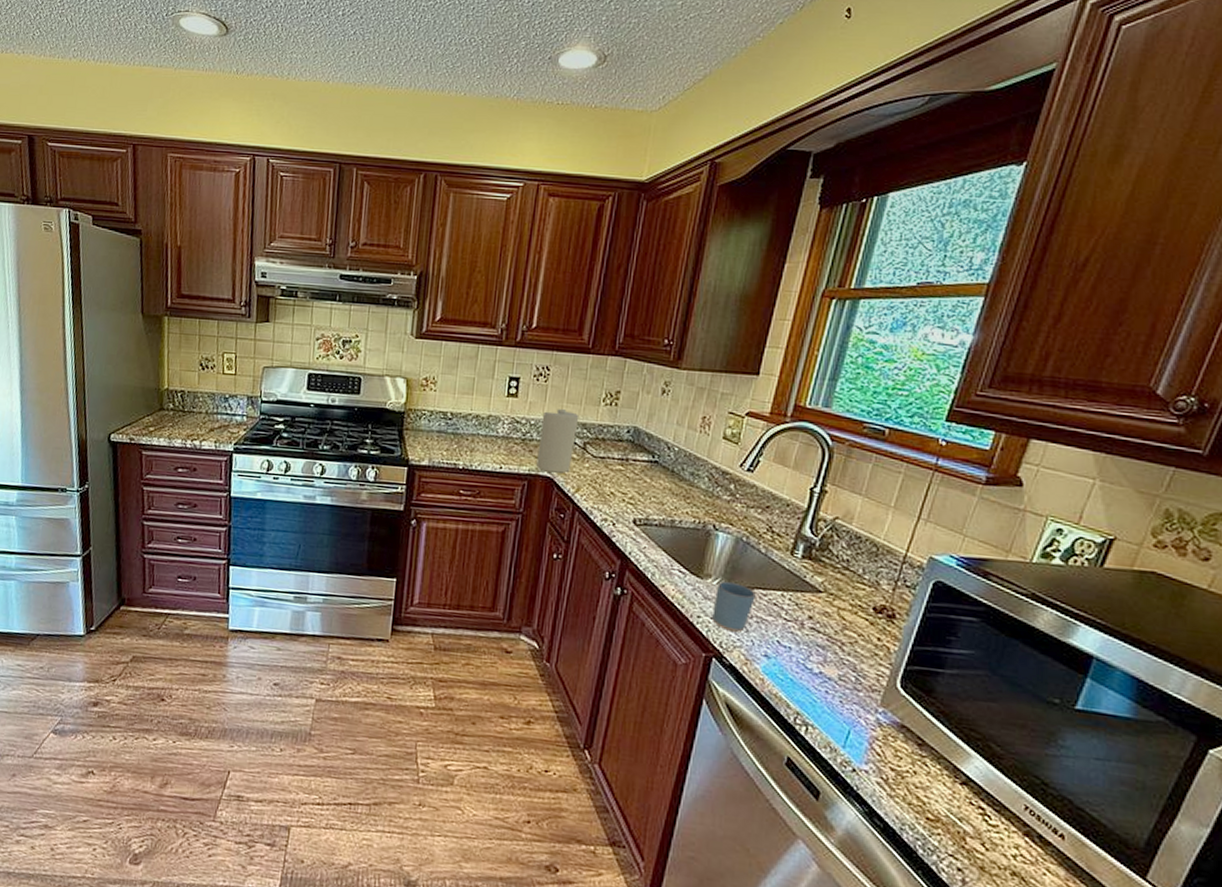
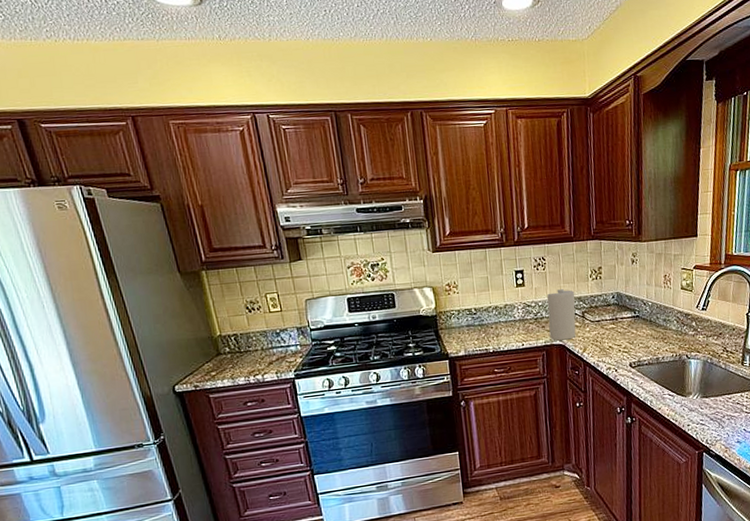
mug: present [712,580,756,632] -> none [696,393,724,430]

